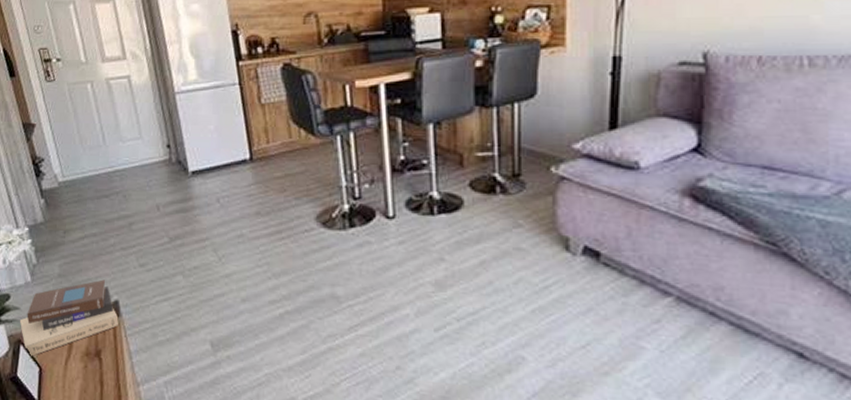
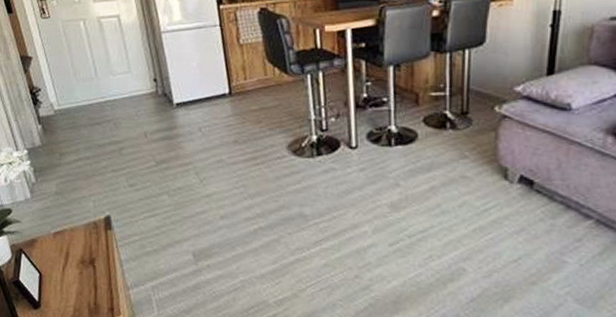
books: present [19,279,119,357] -> none [20,197,110,264]

